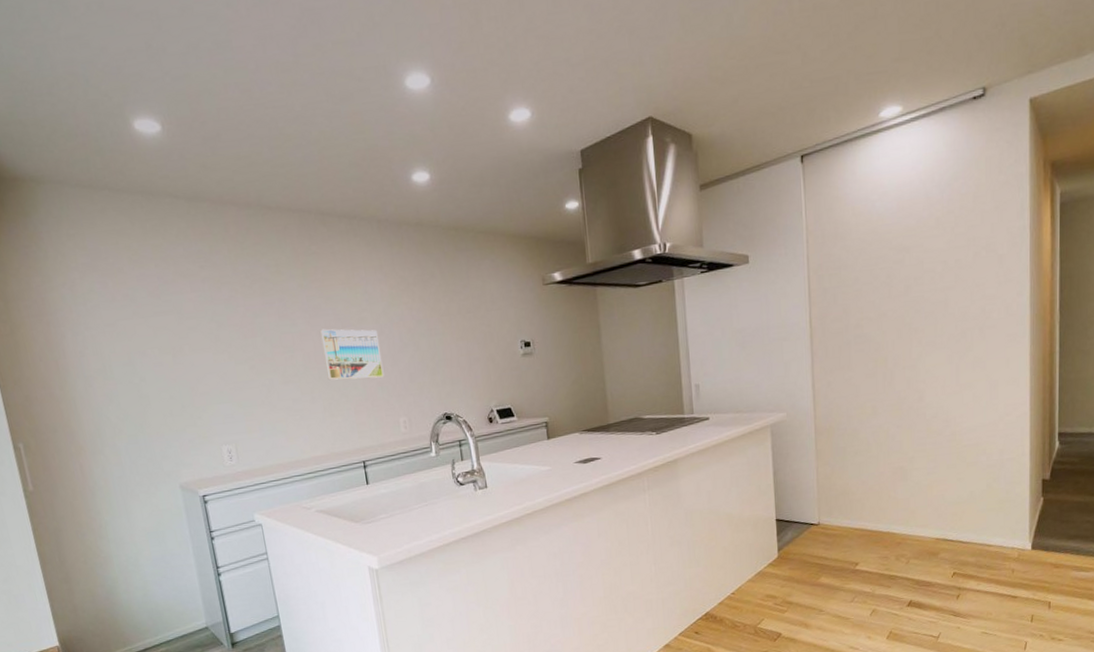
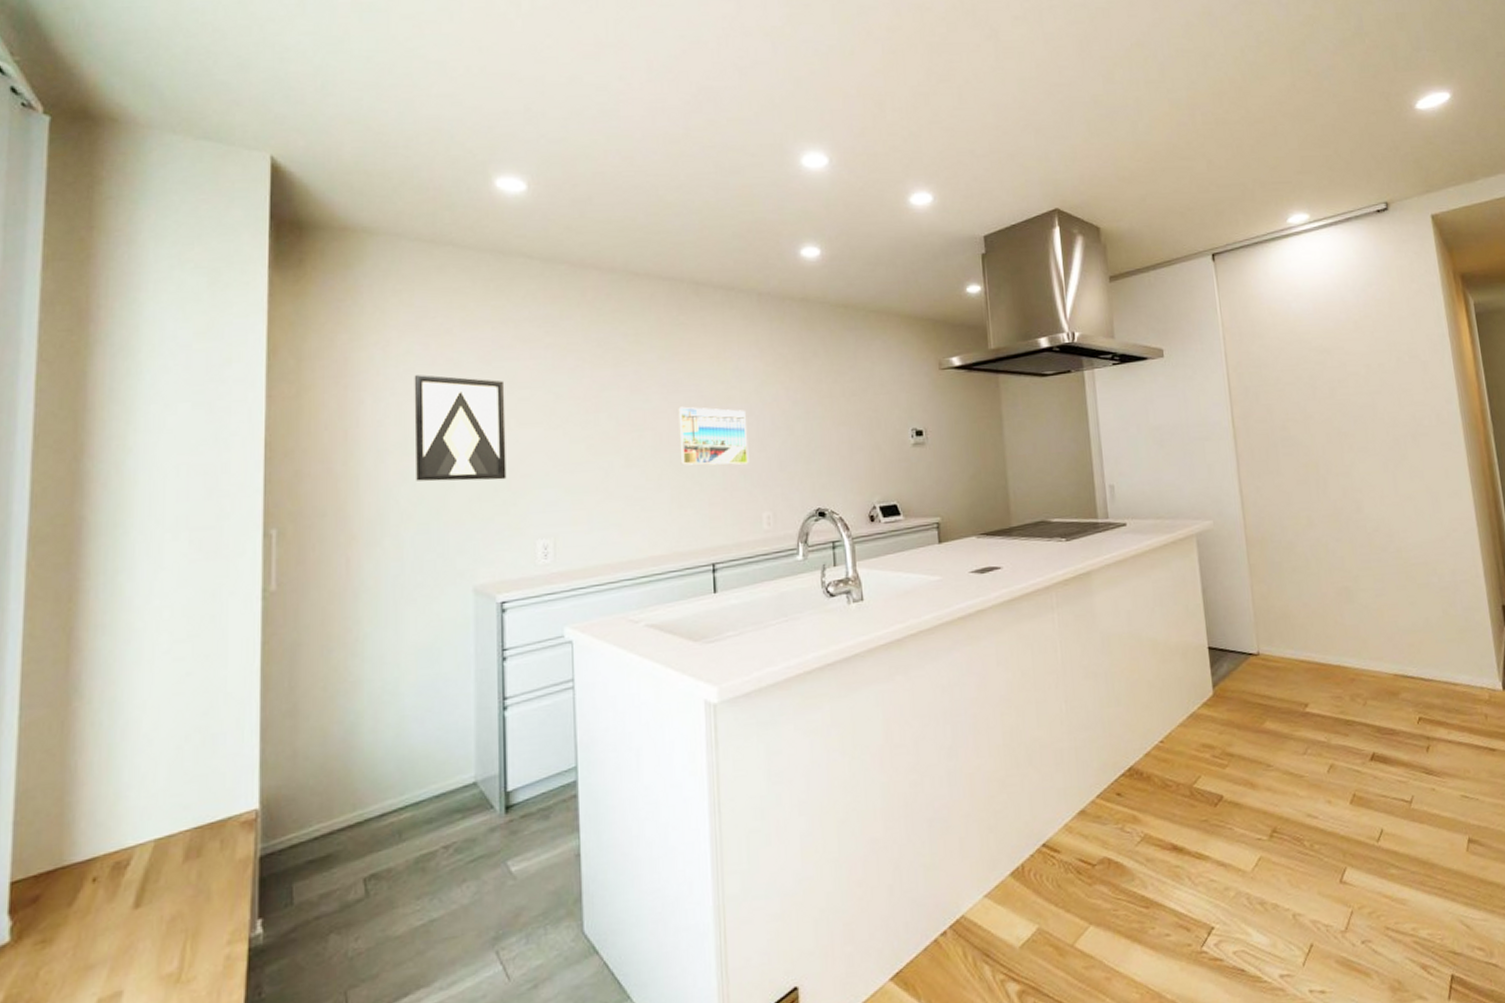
wall art: none [100,310,190,401] -> present [414,375,507,482]

